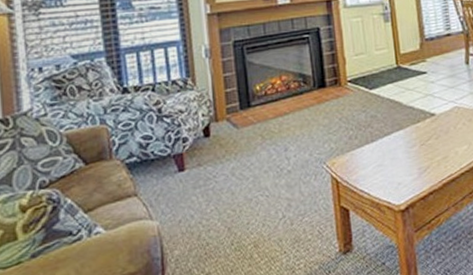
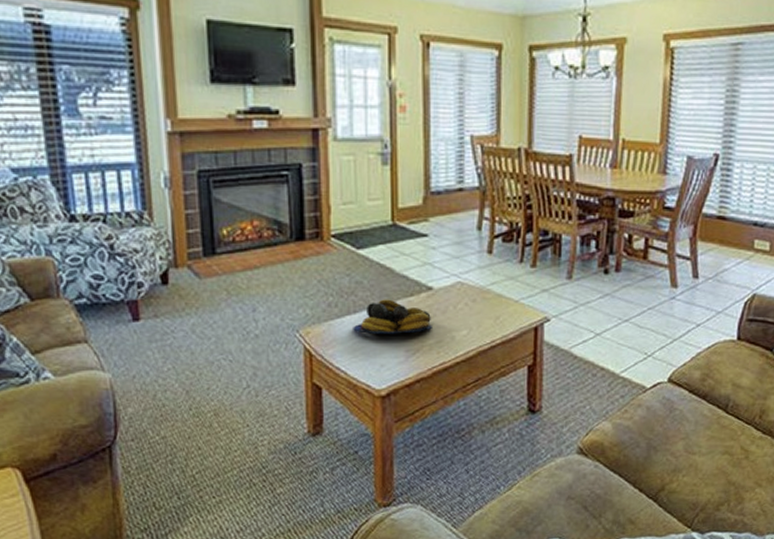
fruit bowl: none [372,127,438,158] -> present [353,299,432,334]

